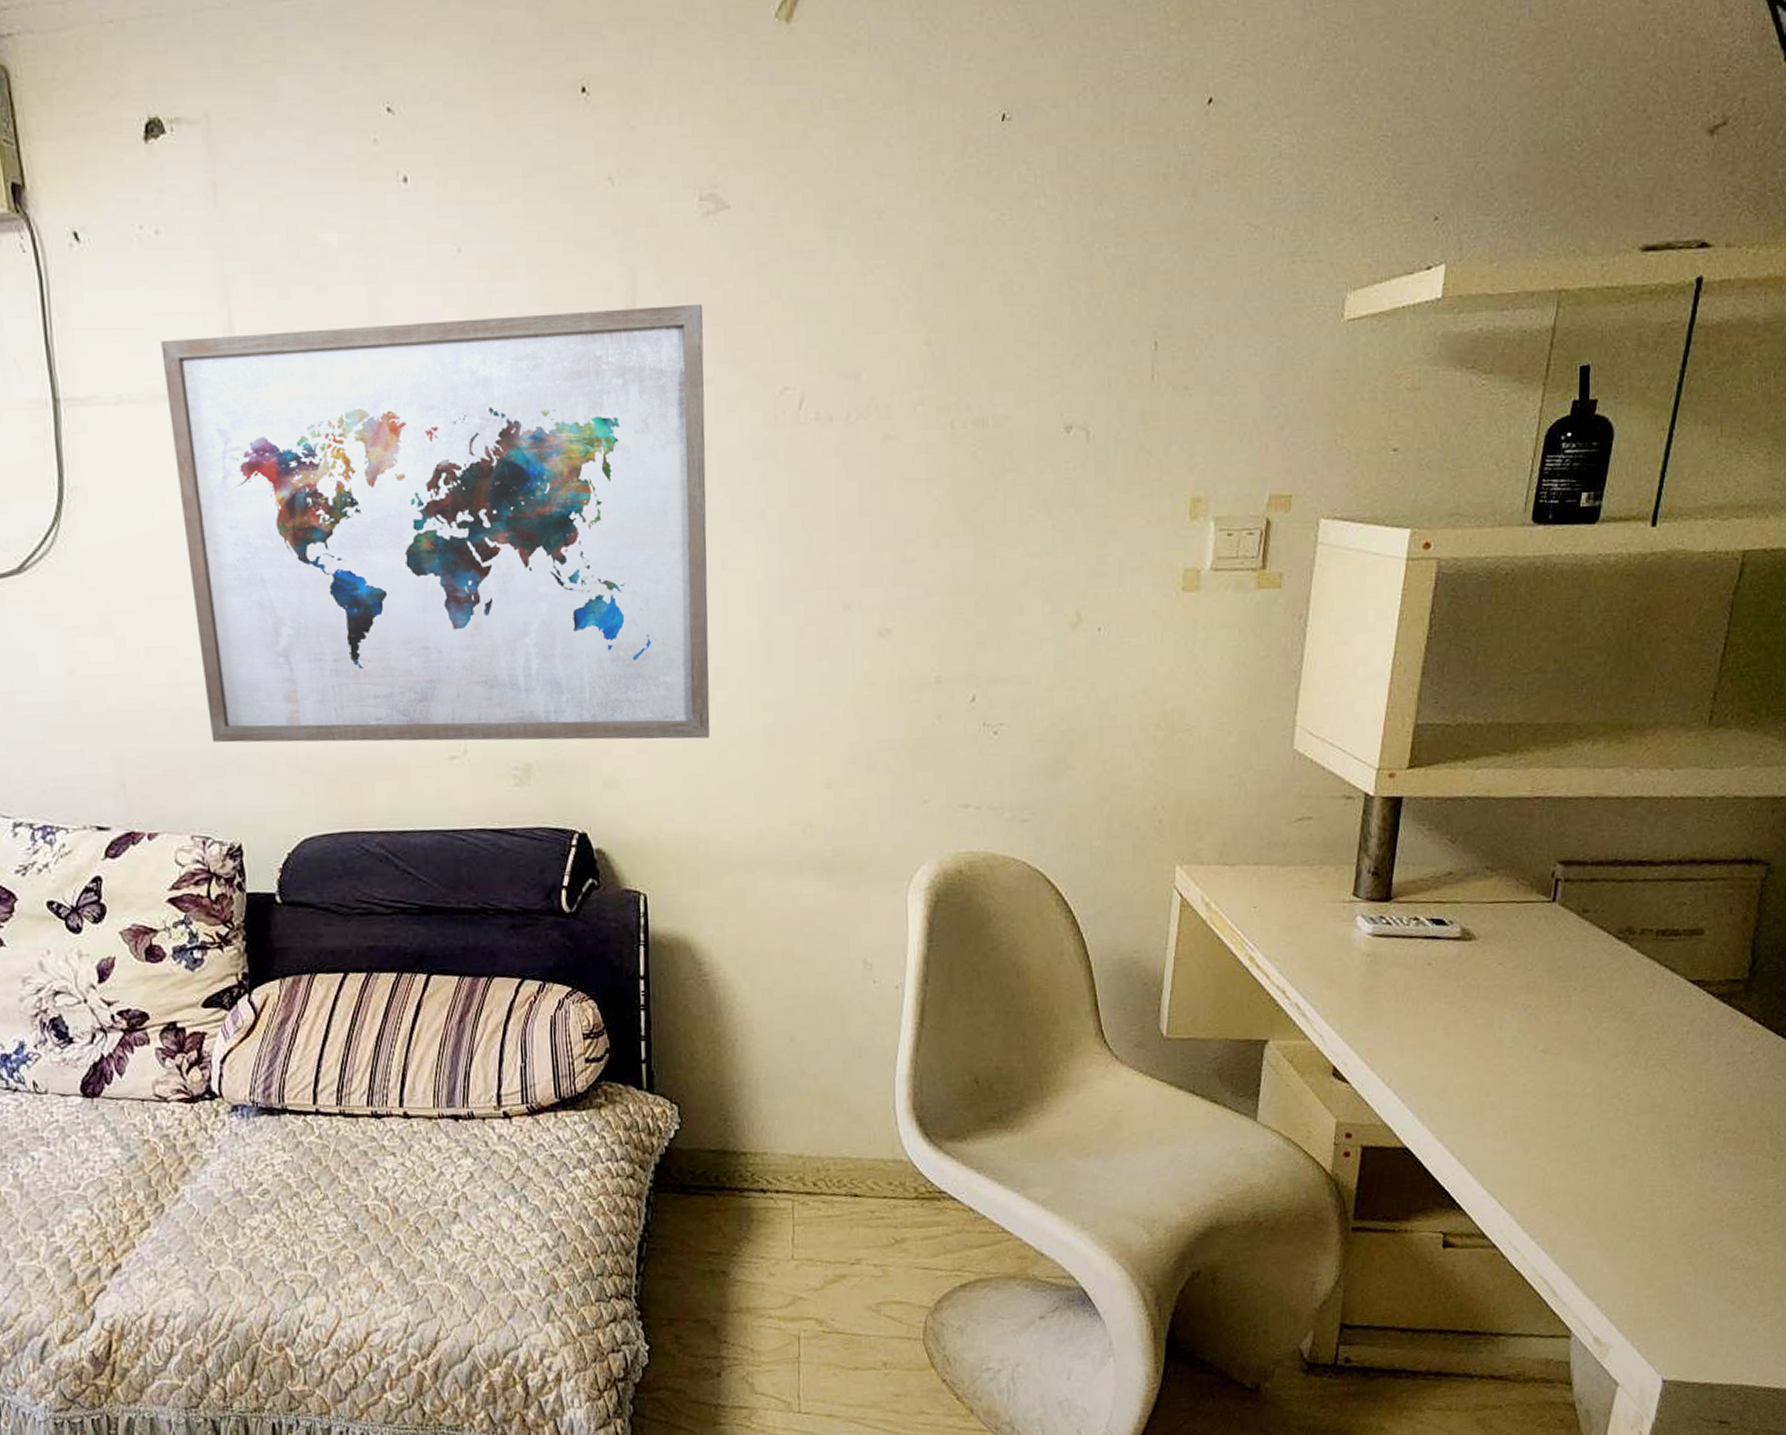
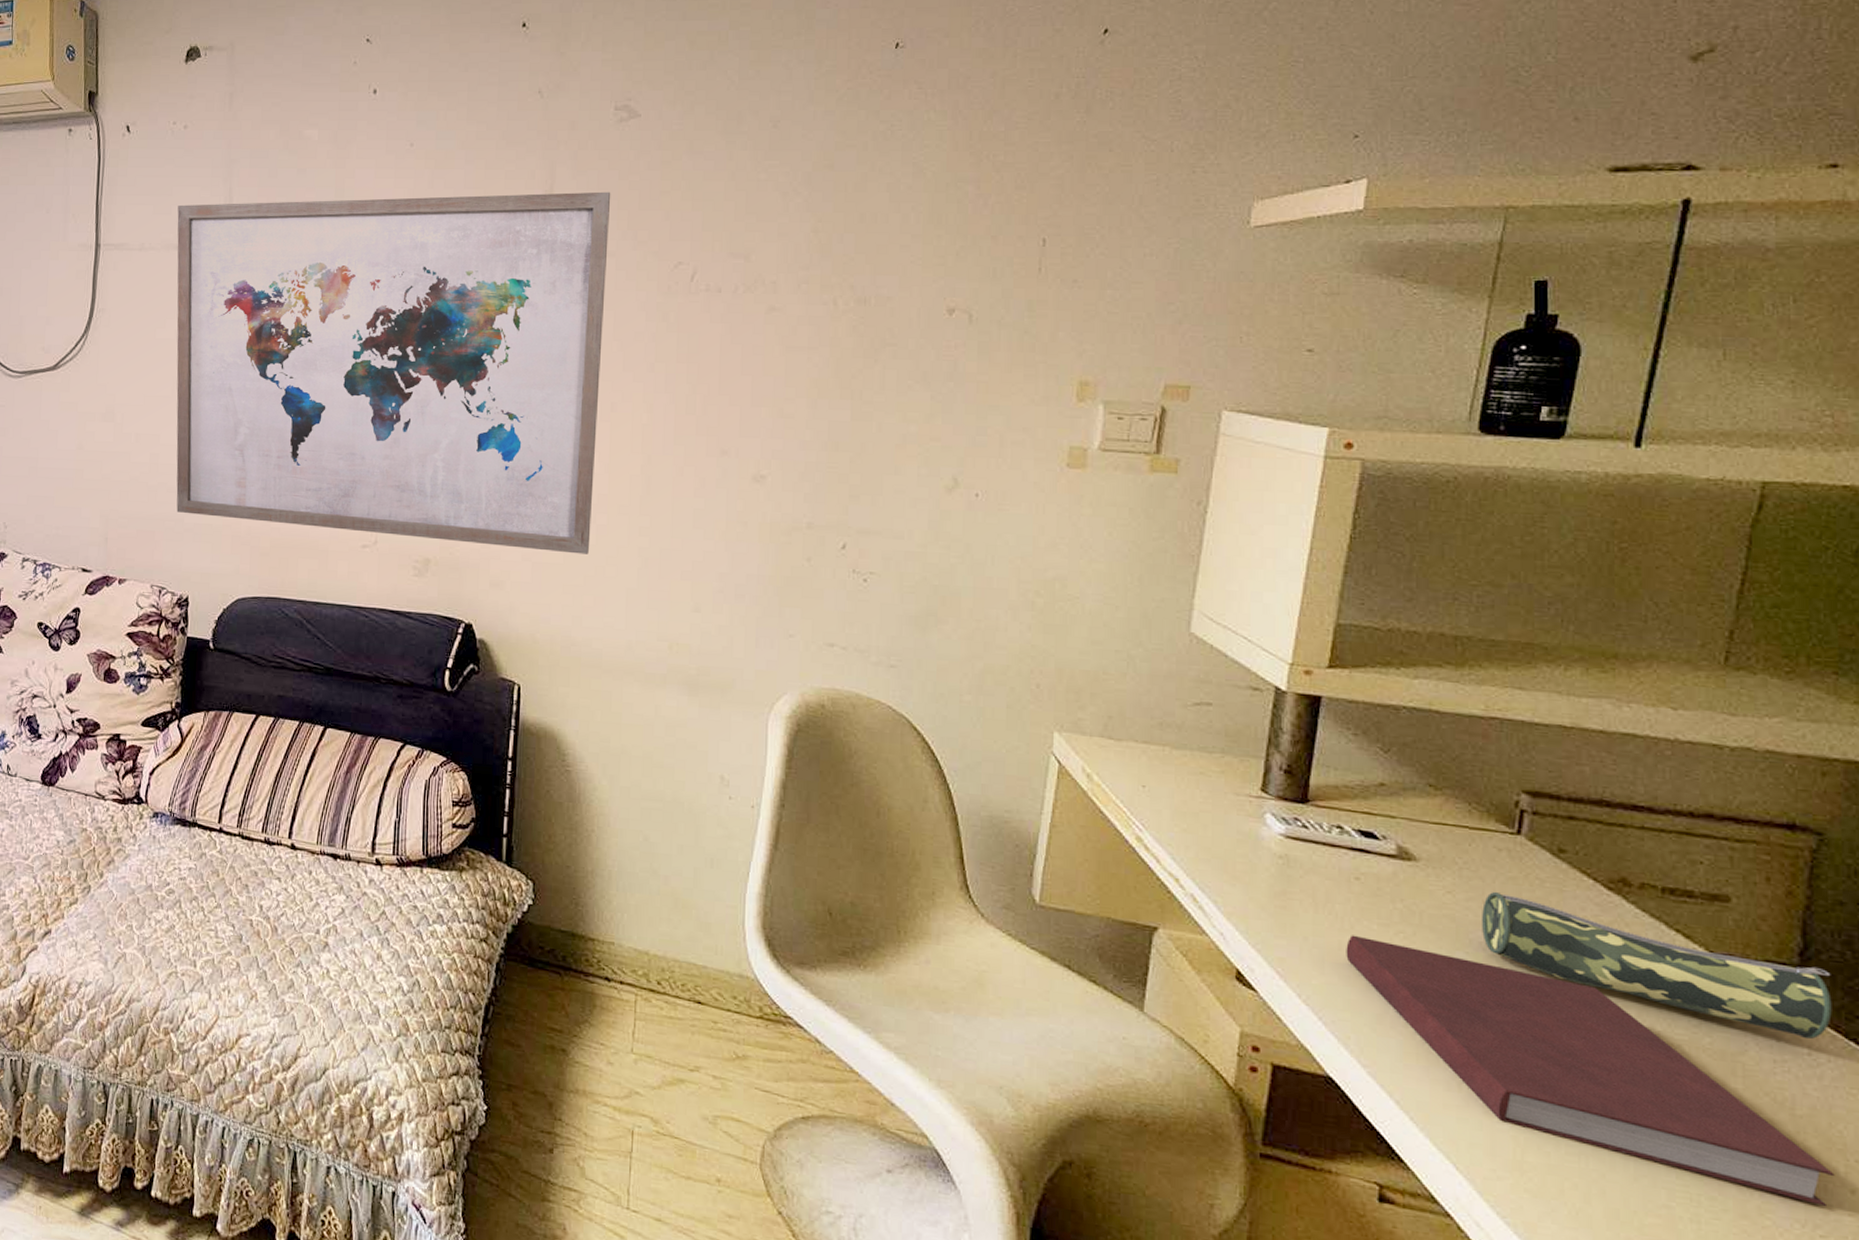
notebook: none [1420,1016,1763,1176] -> present [1346,935,1835,1207]
pencil case: none [1525,956,1769,1041] -> present [1482,891,1832,1040]

